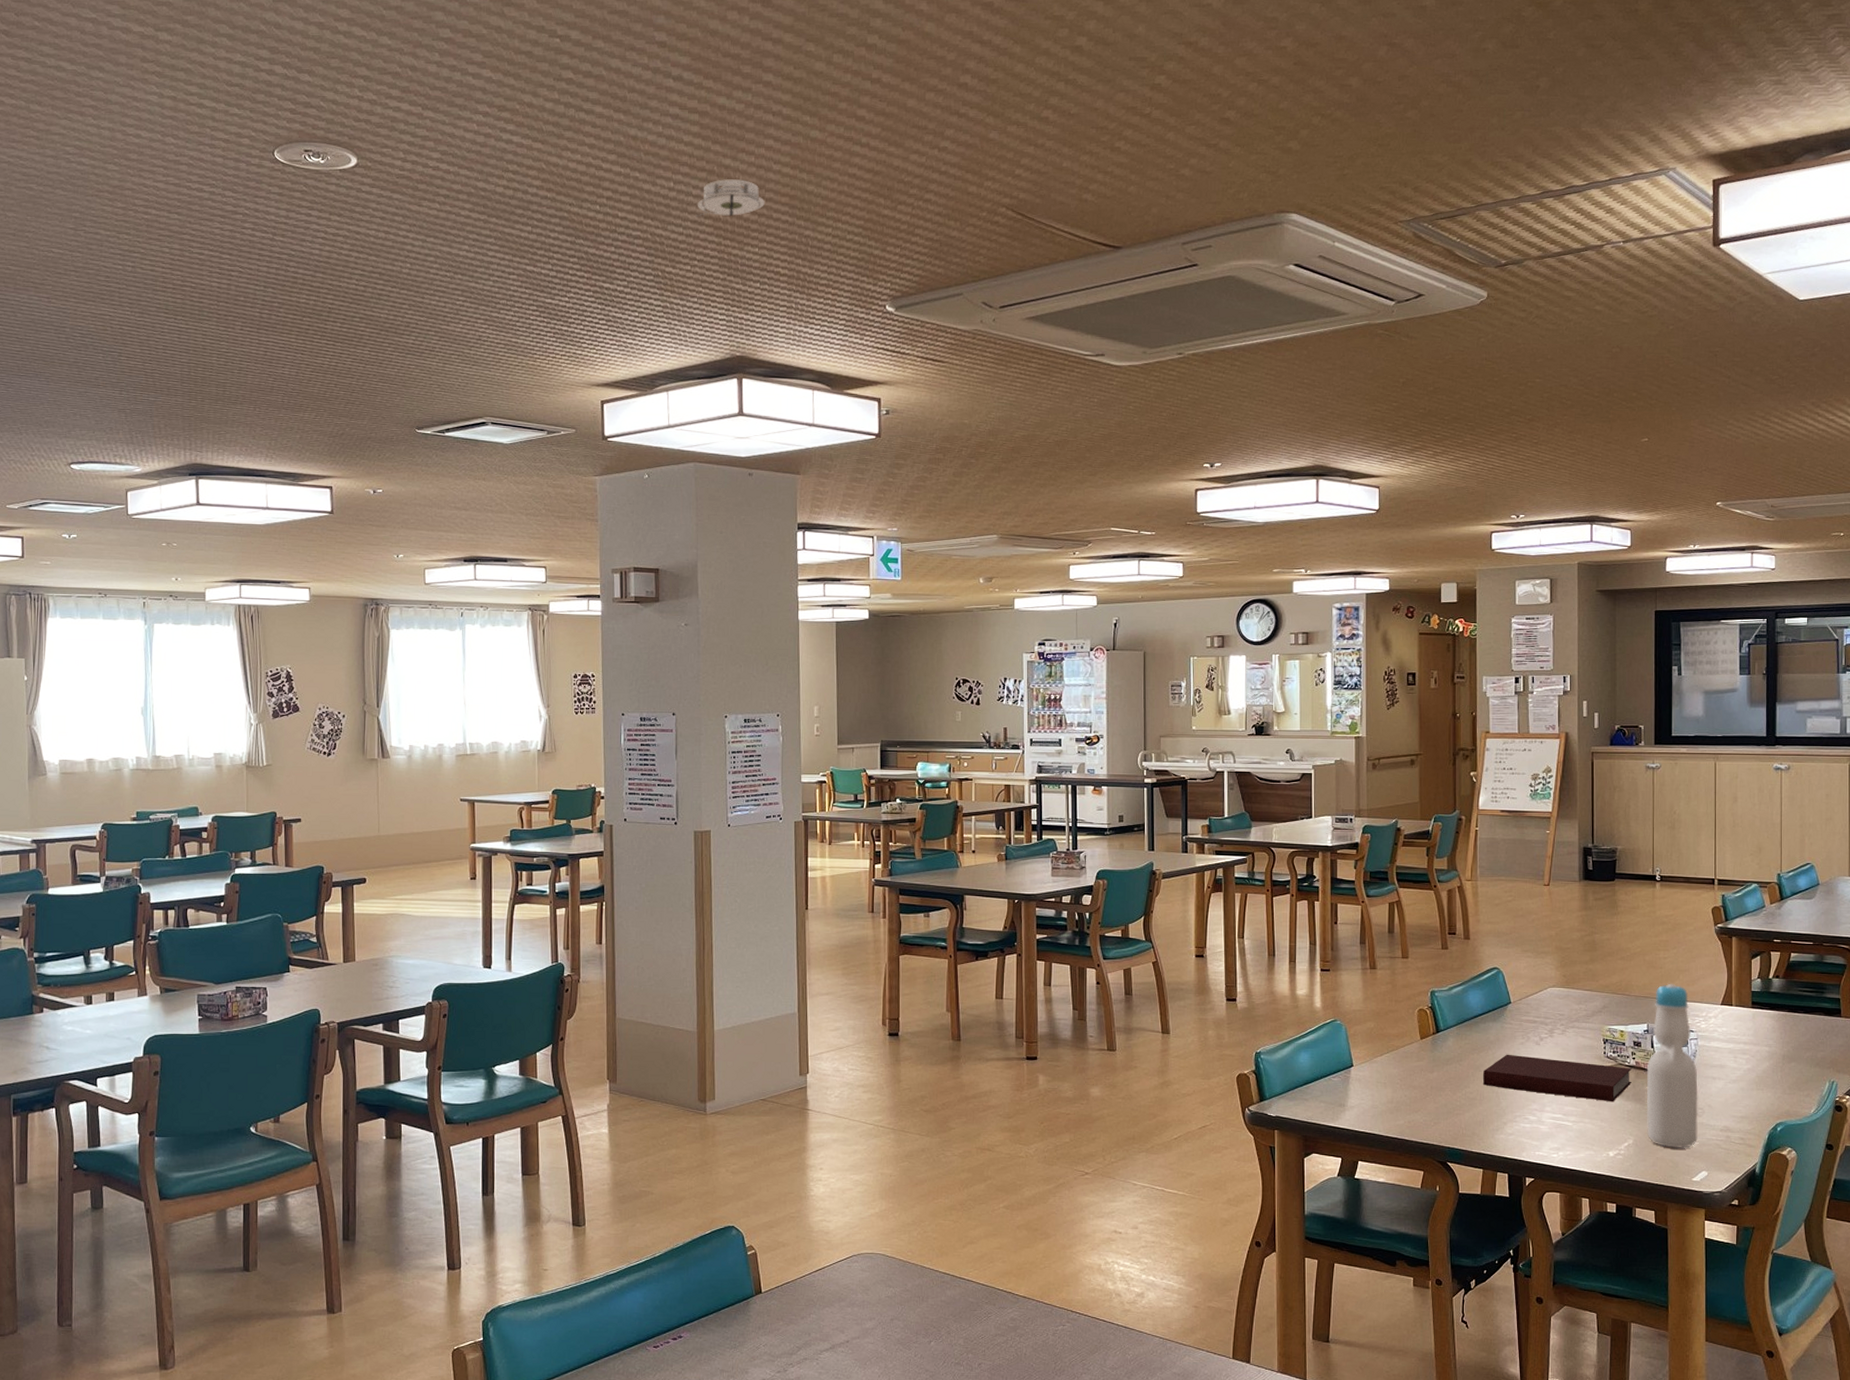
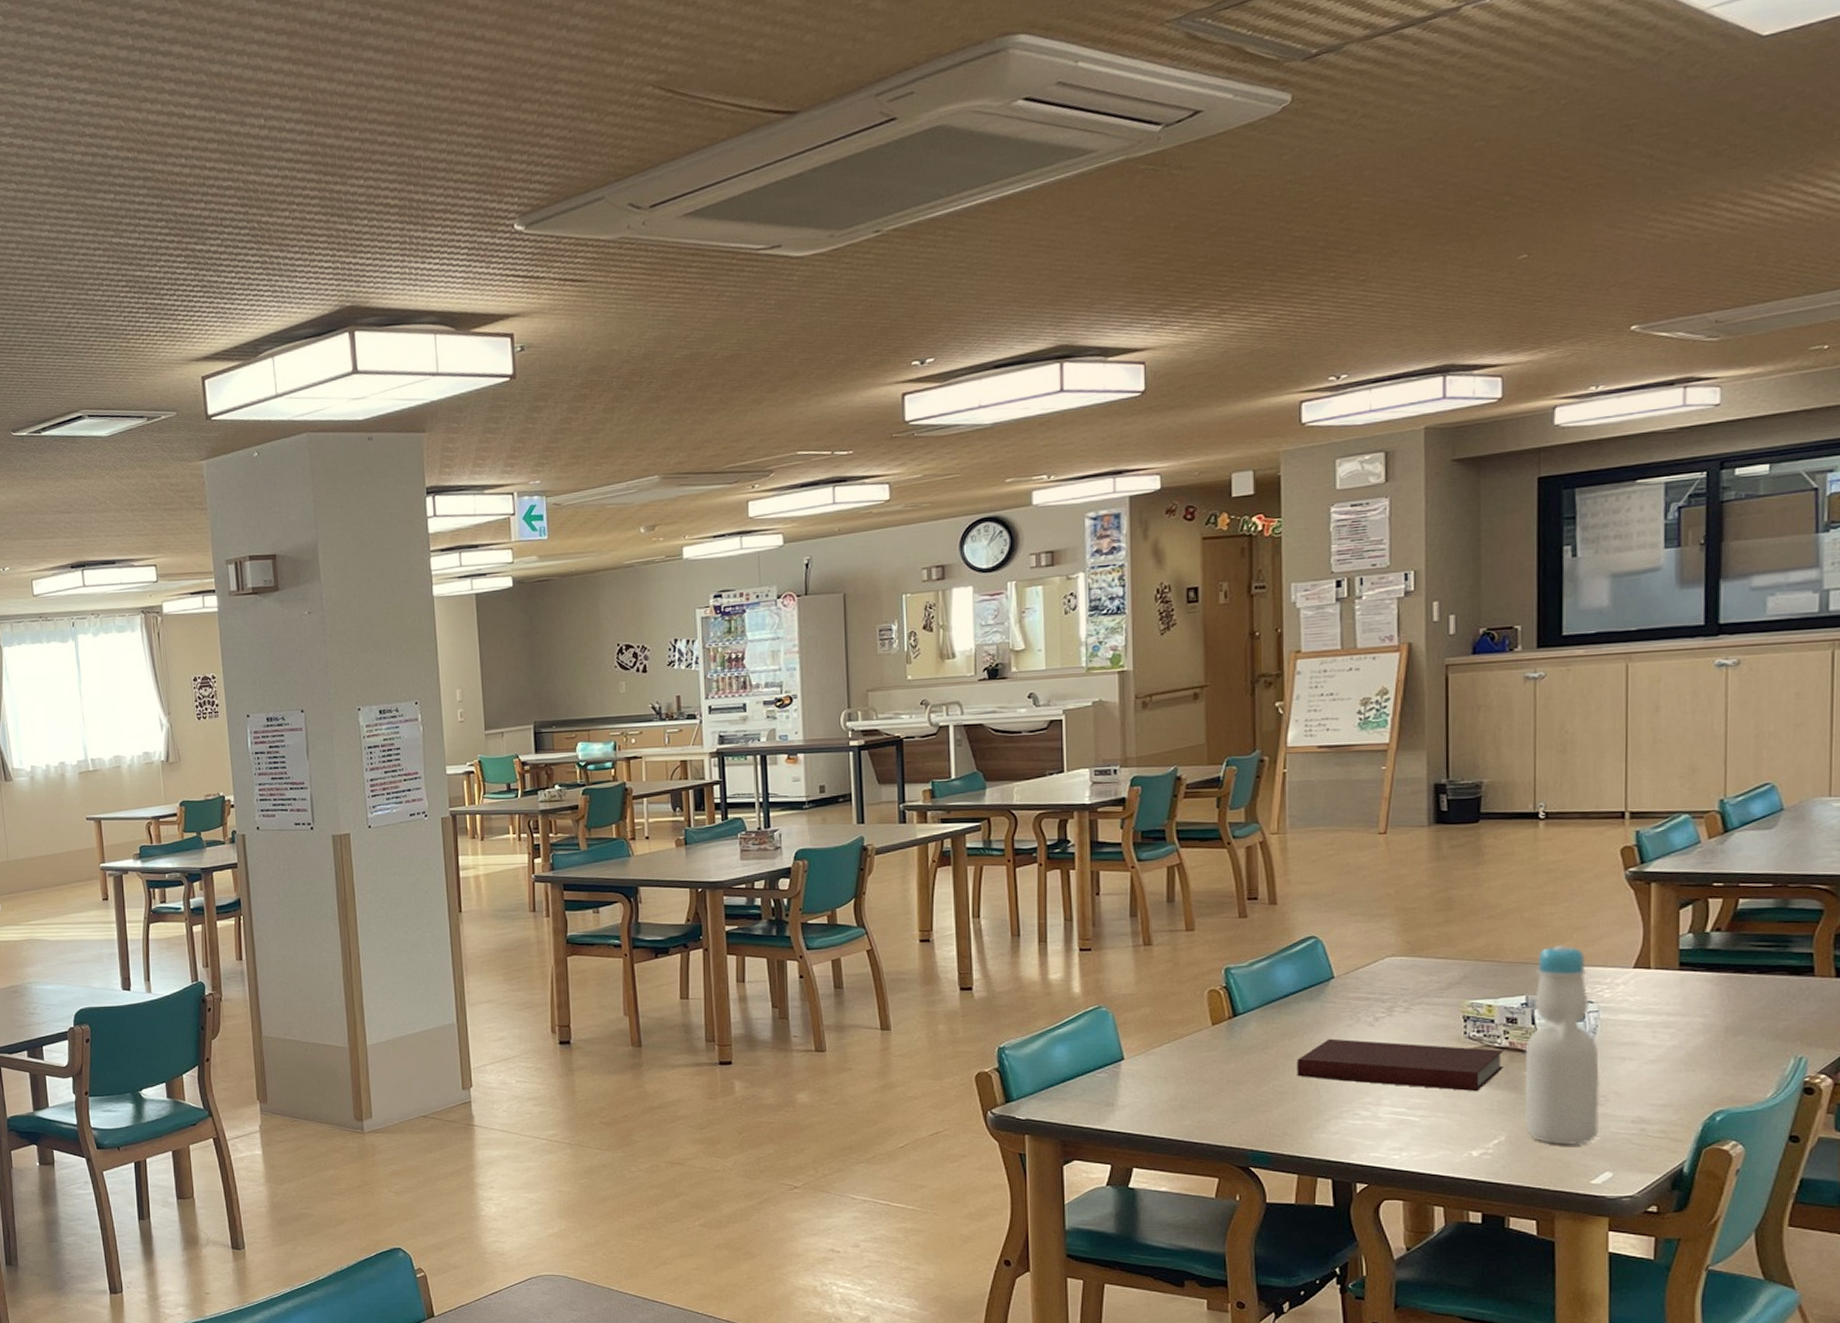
smoke detector: present [695,179,766,217] -> none [291,103,369,155]

